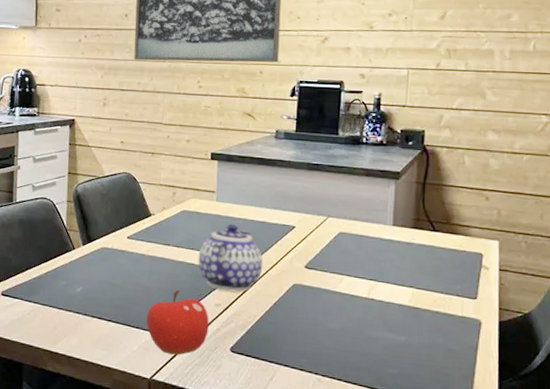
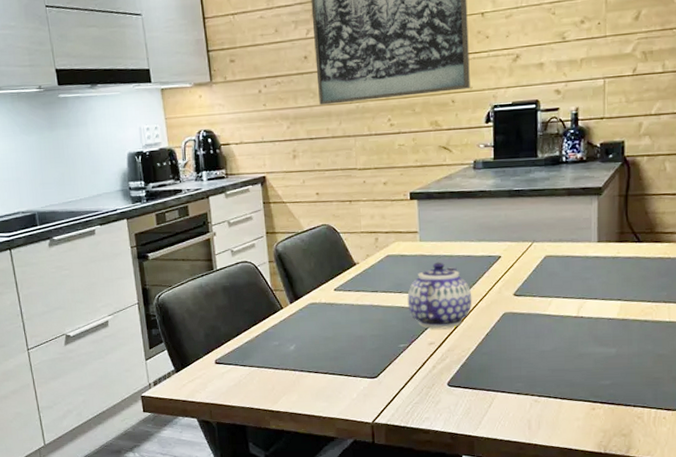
fruit: present [146,289,209,355] -> none [363,334,425,397]

